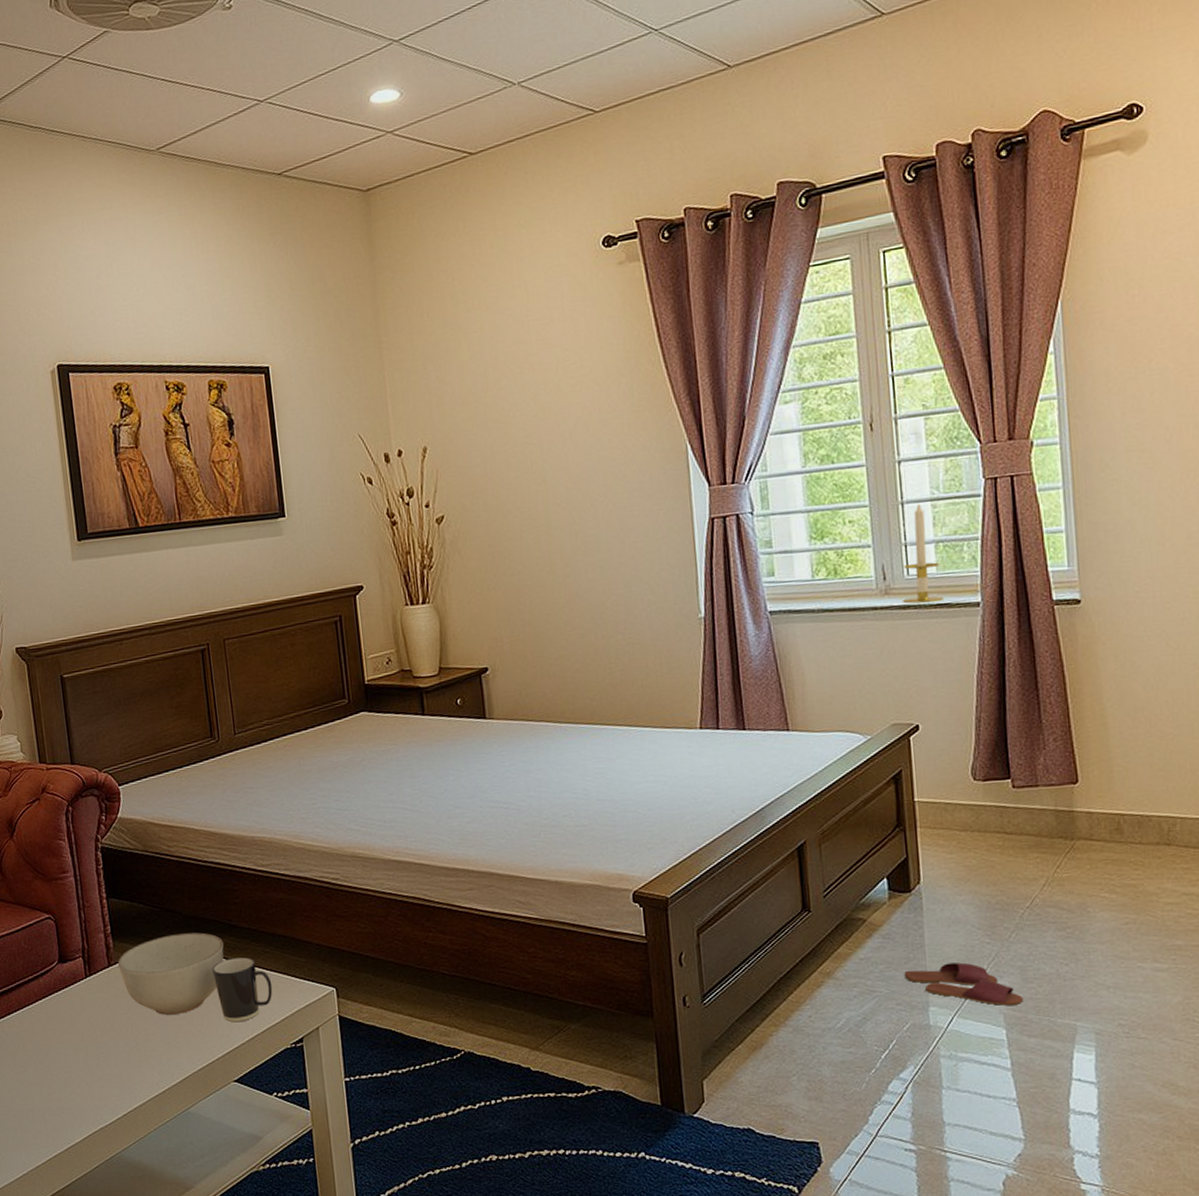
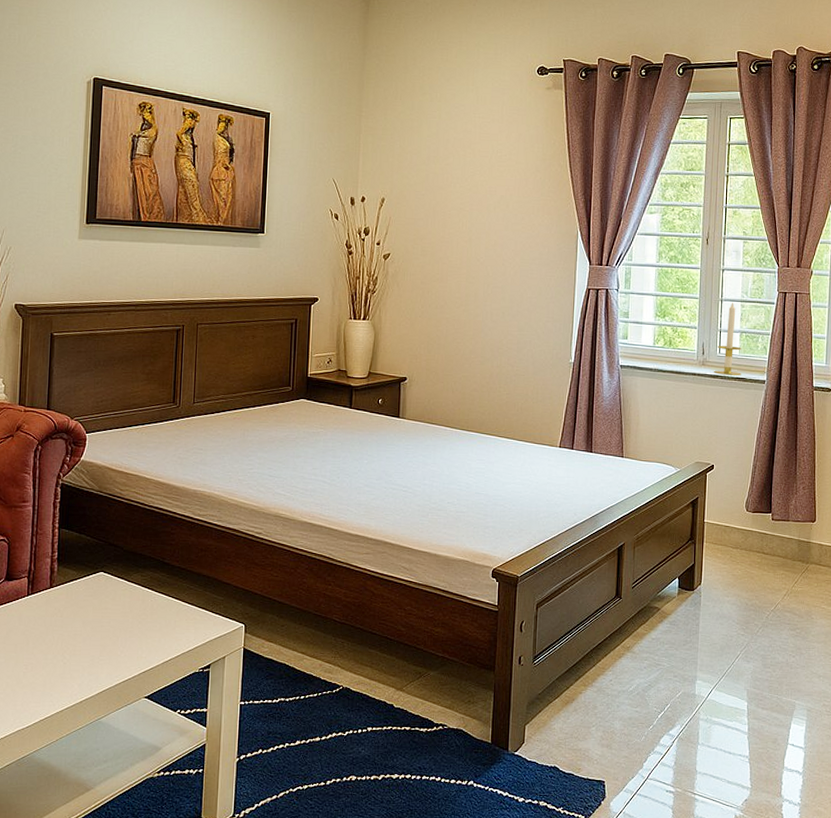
bowl: present [117,932,224,1015] -> none [58,565,155,635]
mug: present [211,957,273,1022] -> none [141,591,192,646]
slippers: present [904,962,1024,1006] -> none [682,648,762,684]

